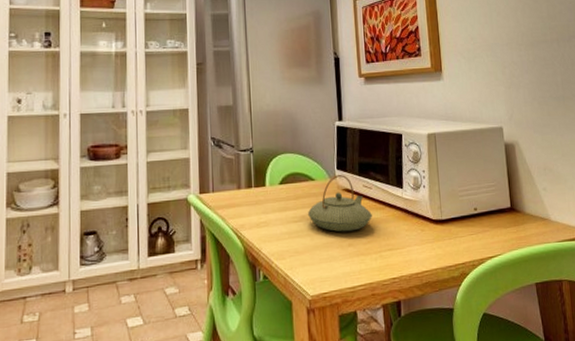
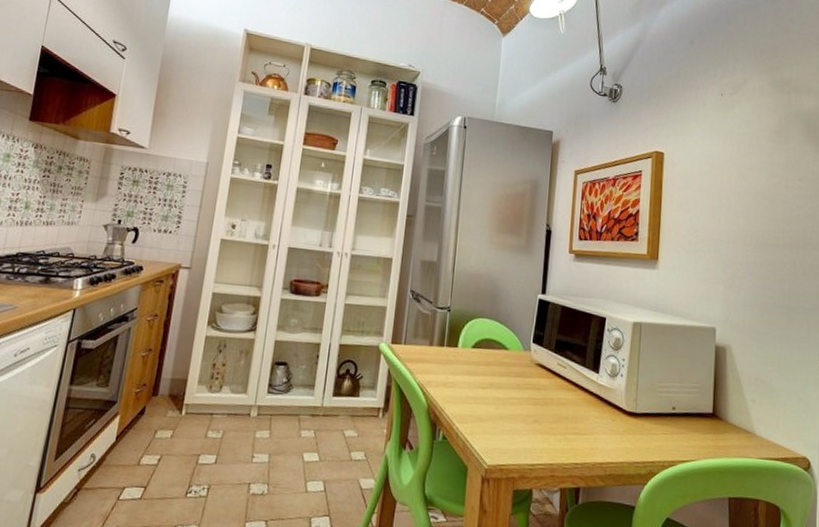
teapot: present [308,175,372,232] -> none [497,348,563,408]

